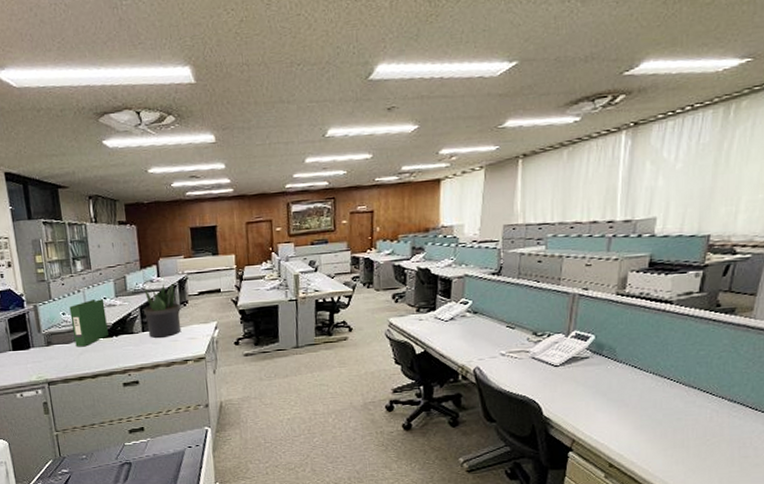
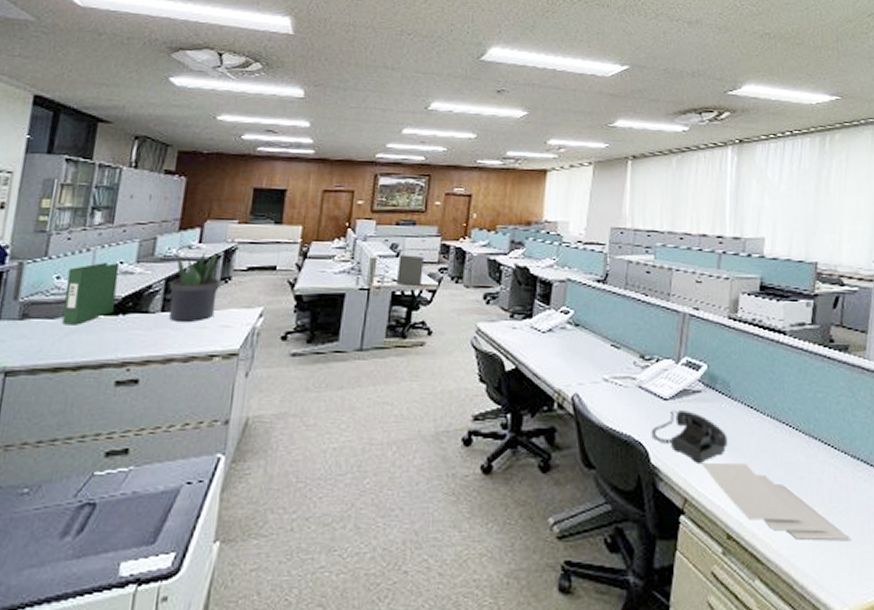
binder: none [317,269,339,294] -> present [395,254,424,287]
telephone: none [543,373,612,413] -> present [651,410,728,463]
papers: none [588,411,722,465] -> present [701,461,852,541]

